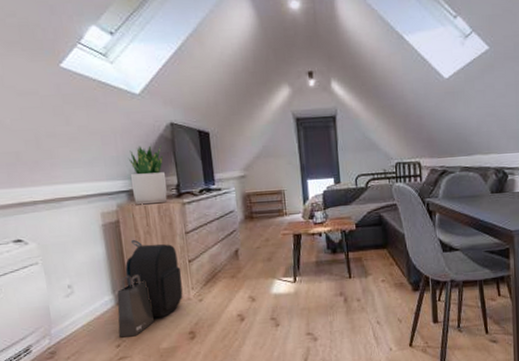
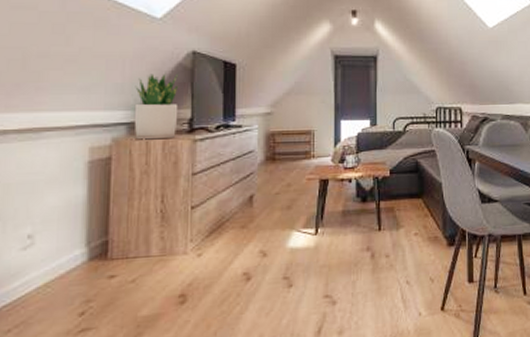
shopping bag: present [117,274,155,338] -> none [84,222,137,303]
backpack: present [125,240,183,318] -> none [108,181,180,277]

